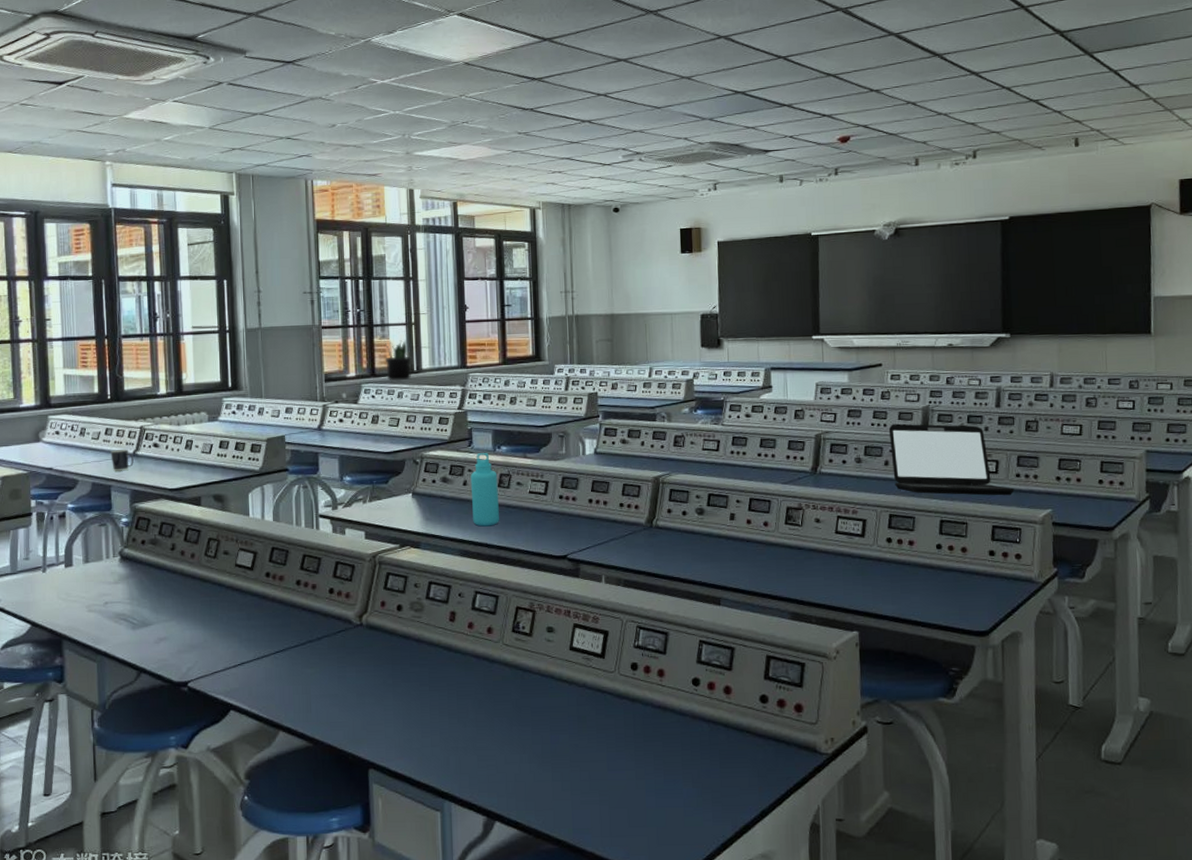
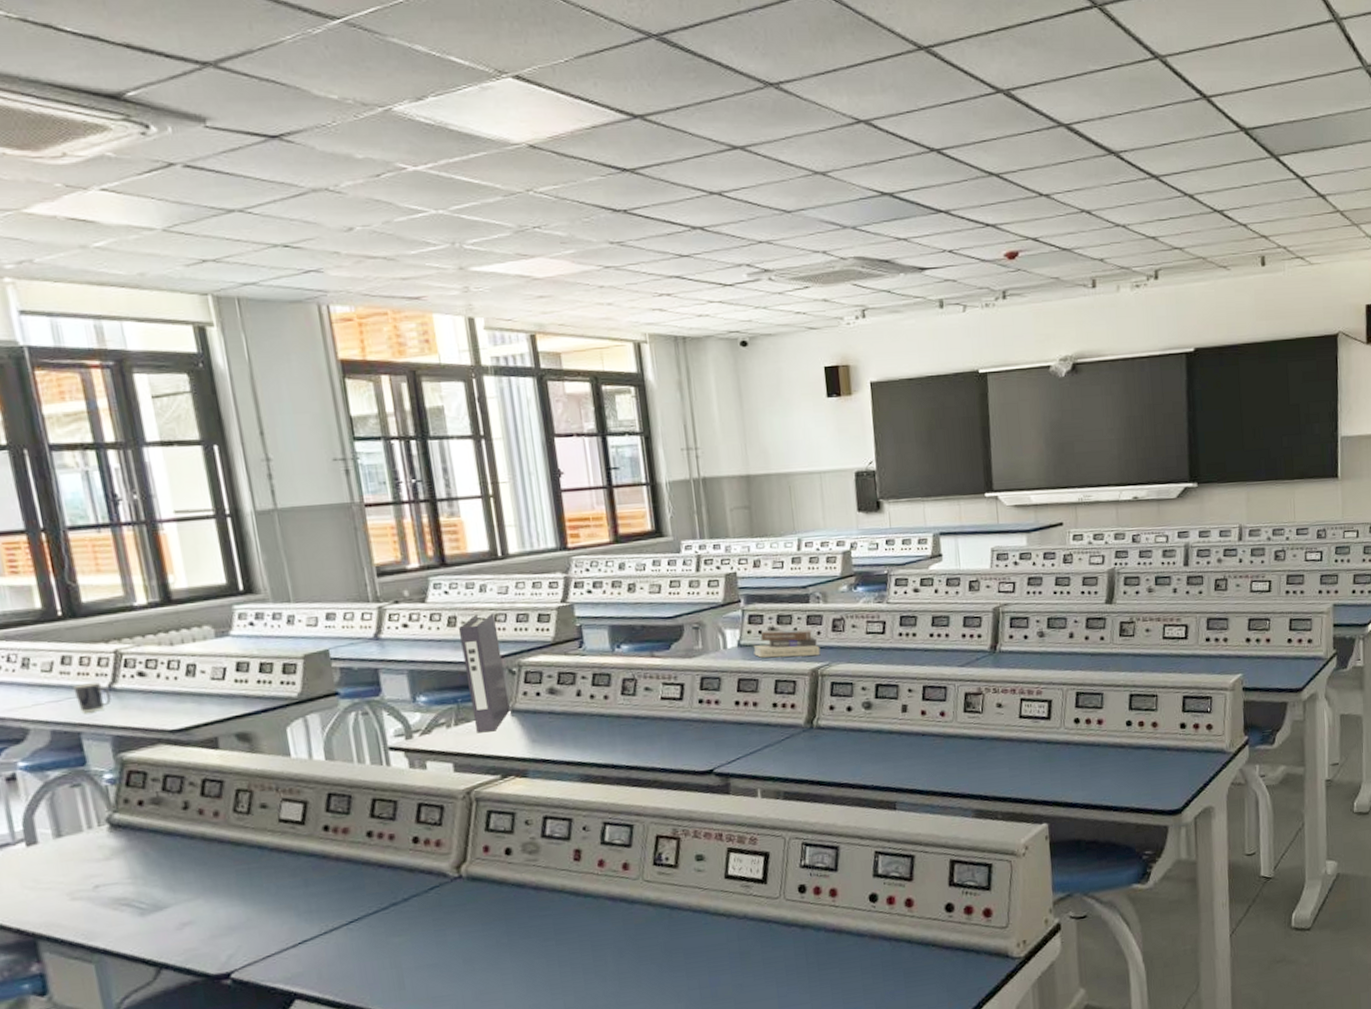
binder: none [379,414,412,509] -> present [458,612,510,733]
planter: present [384,340,412,381] -> none [453,517,495,571]
water bottle: present [470,453,499,527] -> none [584,654,626,745]
books: none [607,442,663,466] -> present [753,629,821,658]
laptop: present [888,423,1015,496] -> none [1072,587,1205,667]

